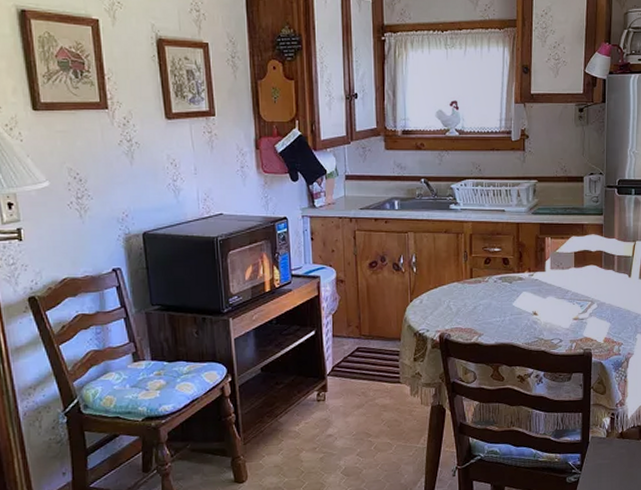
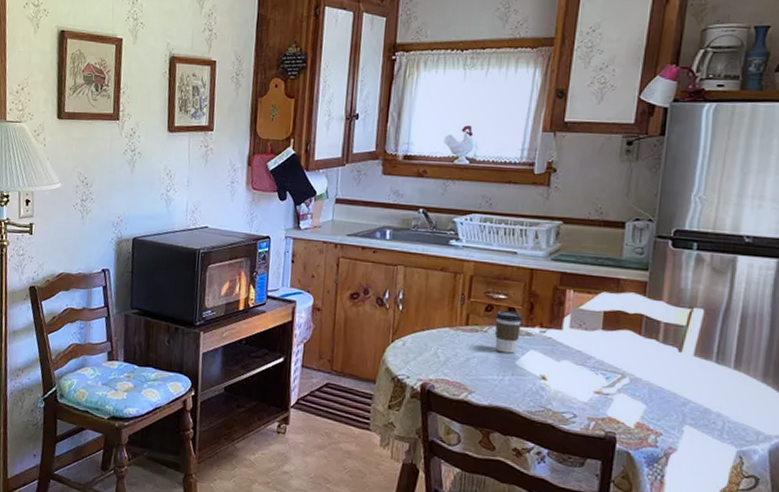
coffee cup: none [493,261,515,297] -> present [495,310,523,354]

